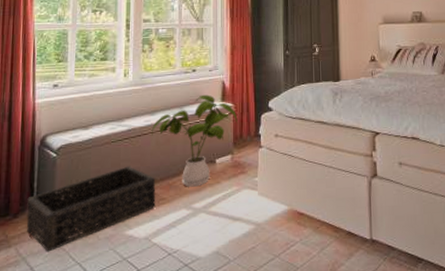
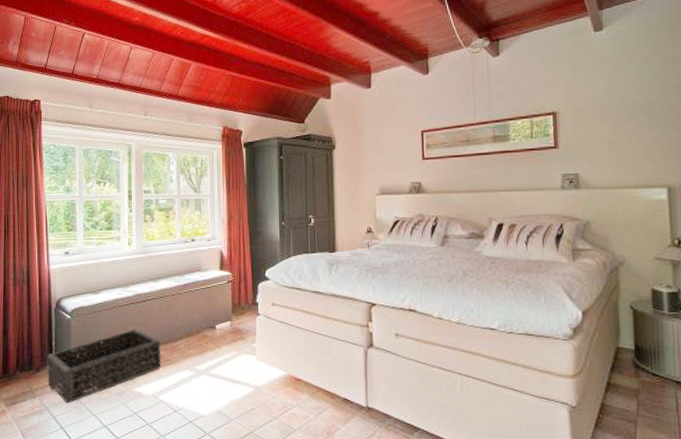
house plant: present [151,94,238,187] -> none [154,263,236,350]

